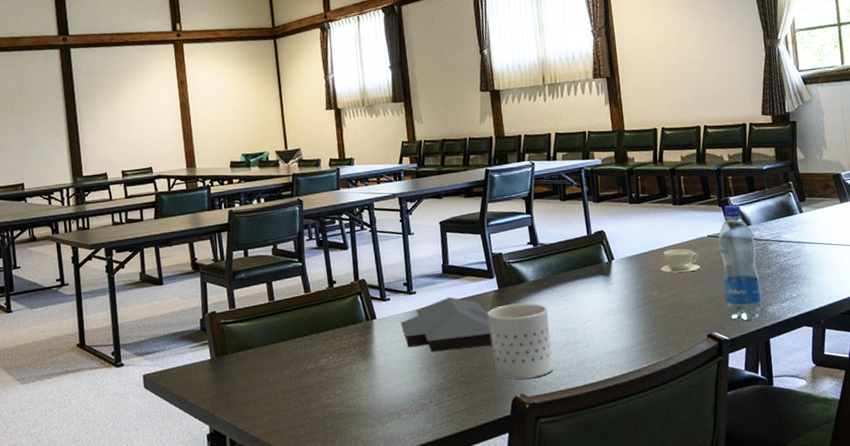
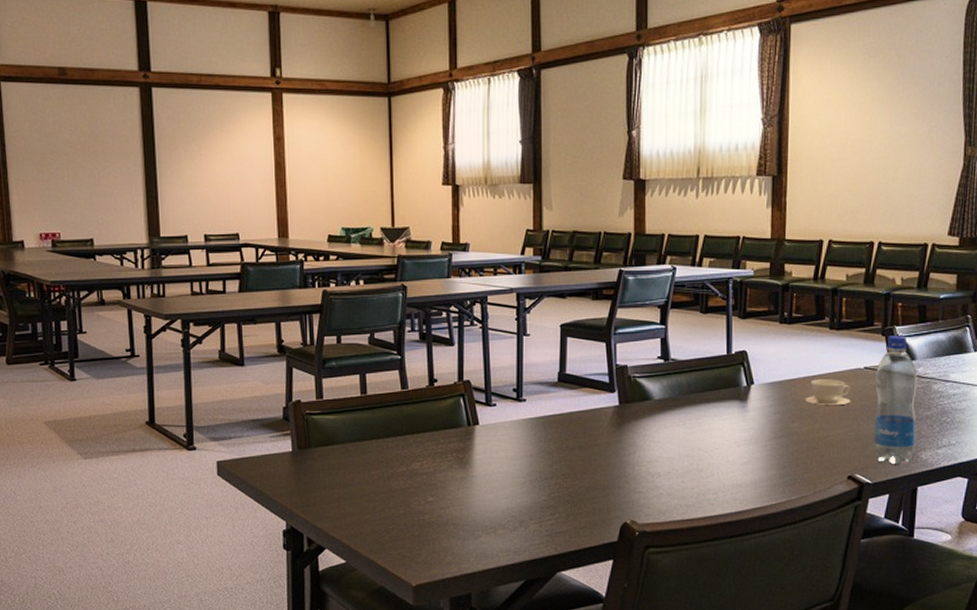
papers: present [401,296,493,352] -> none [506,408,606,467]
mug: present [487,303,554,379] -> none [603,422,672,504]

